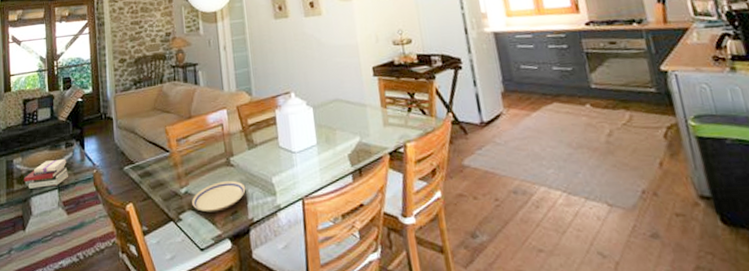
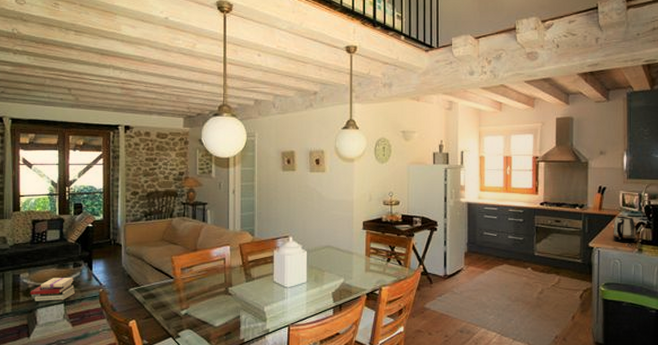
plate: present [192,181,246,213] -> none [191,307,240,332]
kettle: none [687,27,725,62] -> present [613,216,637,244]

